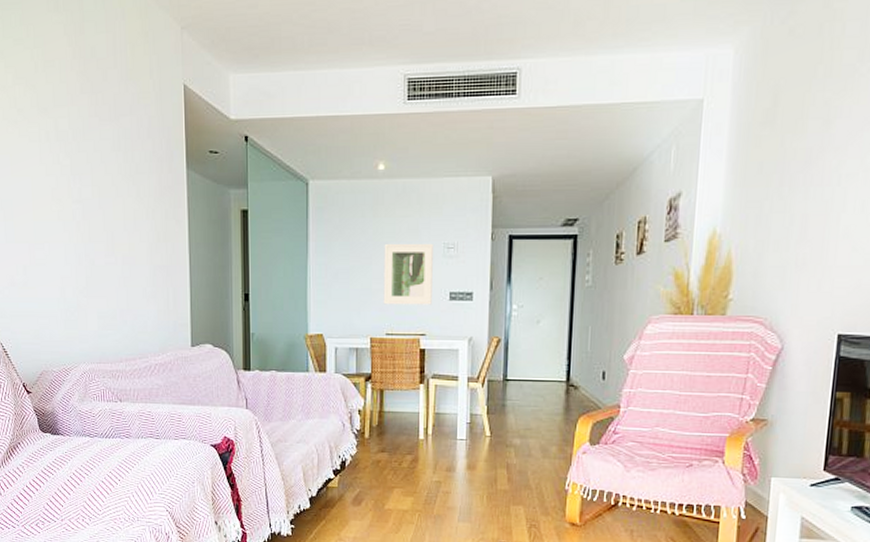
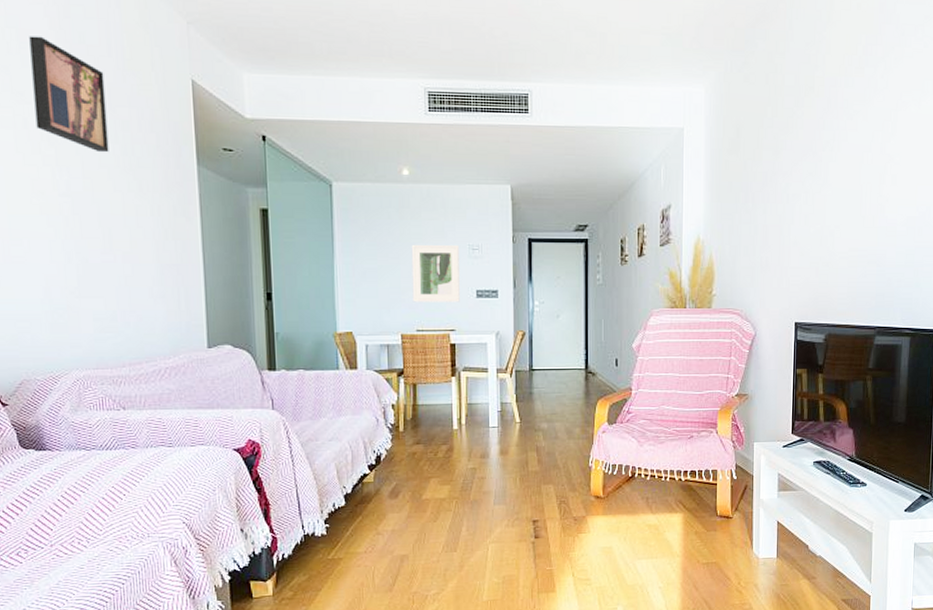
wall art: none [52,54,113,161] -> present [29,36,109,153]

